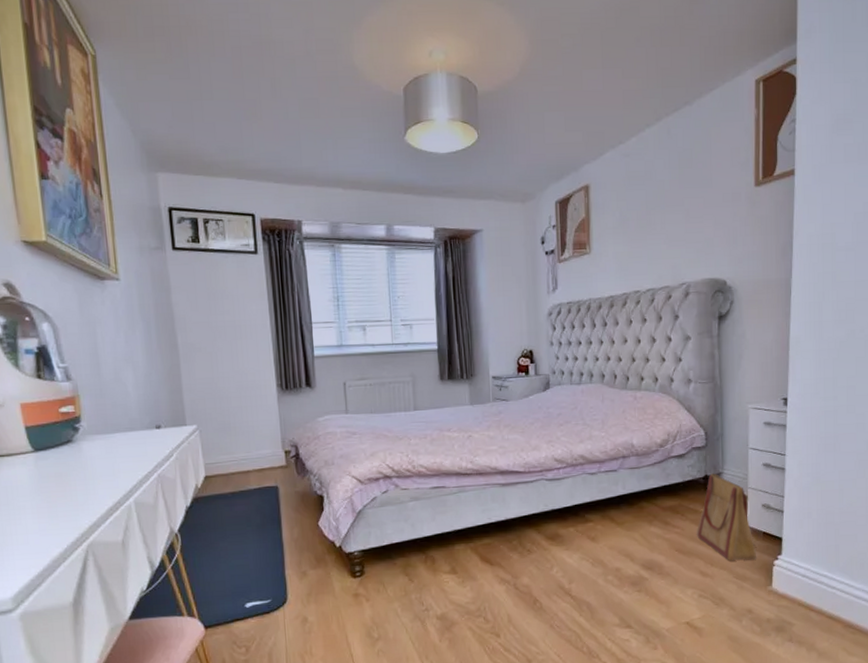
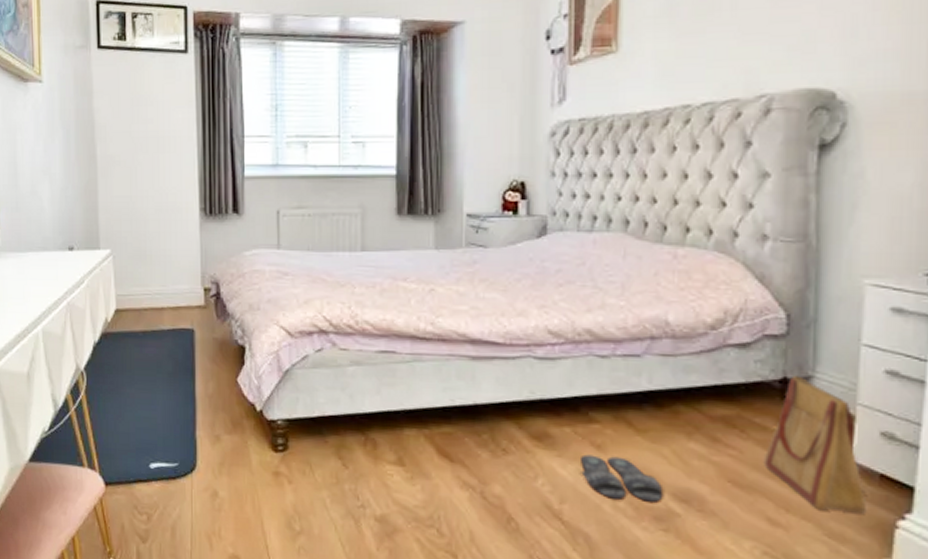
slippers: none [582,544,637,575] -> present [581,454,664,504]

